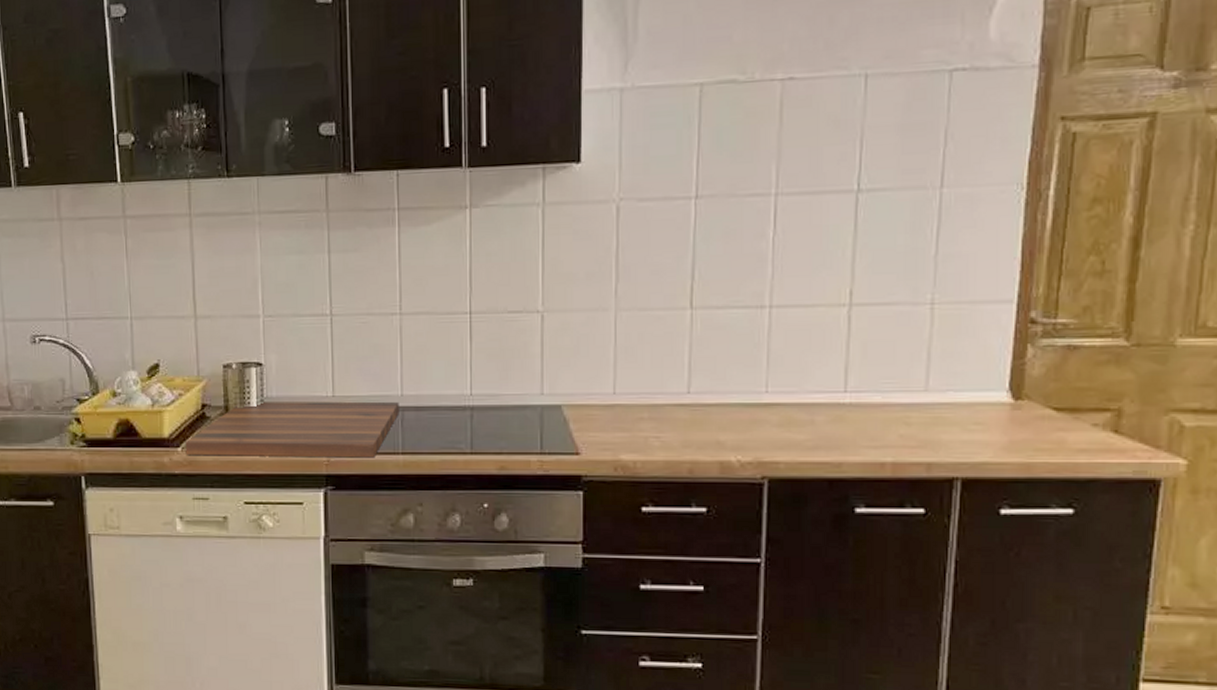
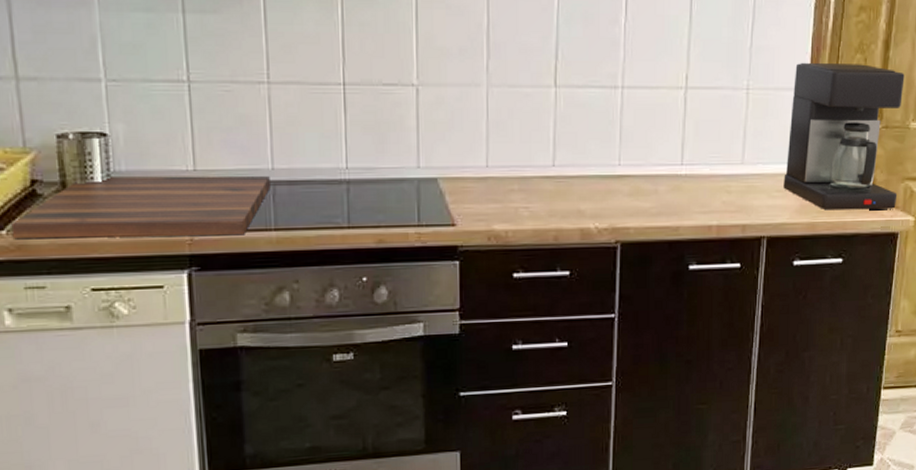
coffee maker: none [984,268,1165,449] -> present [783,62,905,211]

